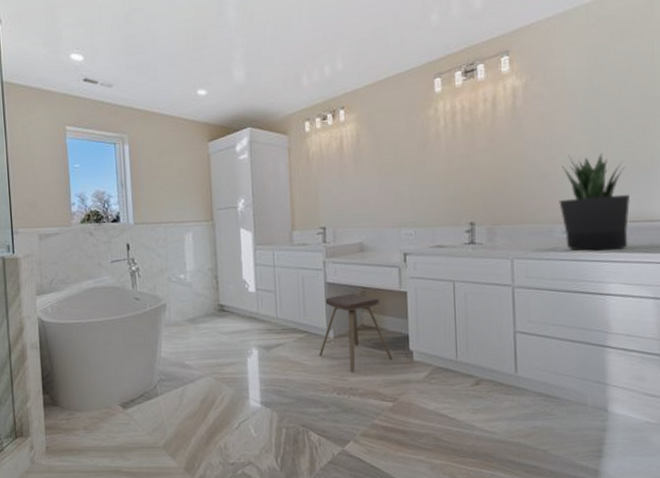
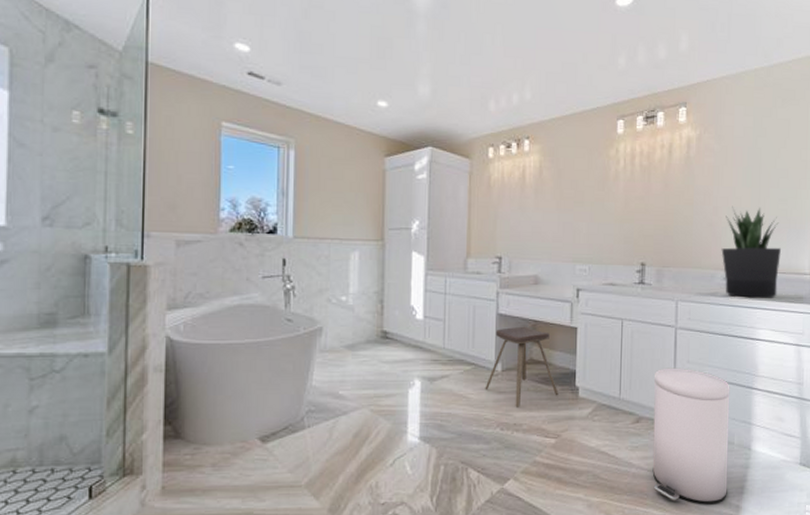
pedal bin: none [493,327,583,469] -> present [652,367,730,505]

